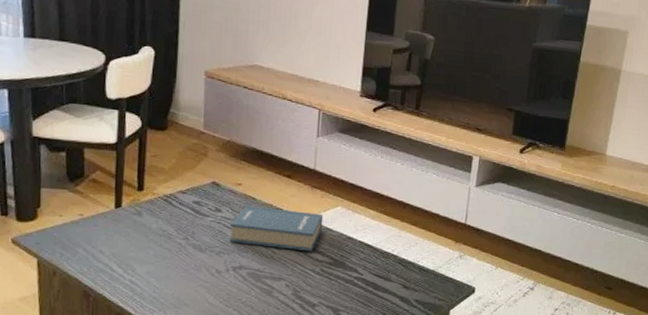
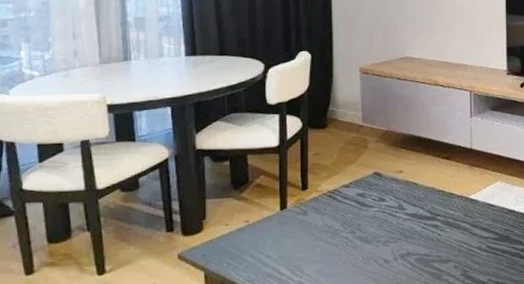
hardback book: present [229,205,324,251] -> none [395,190,485,230]

